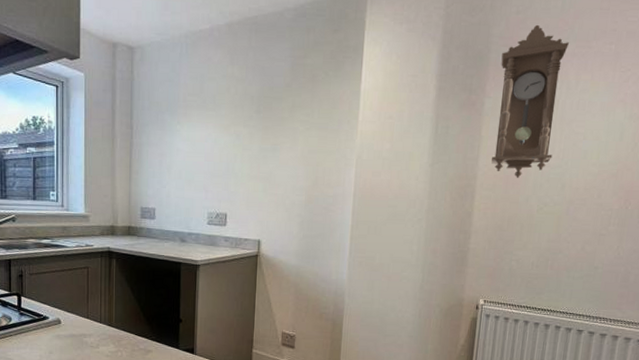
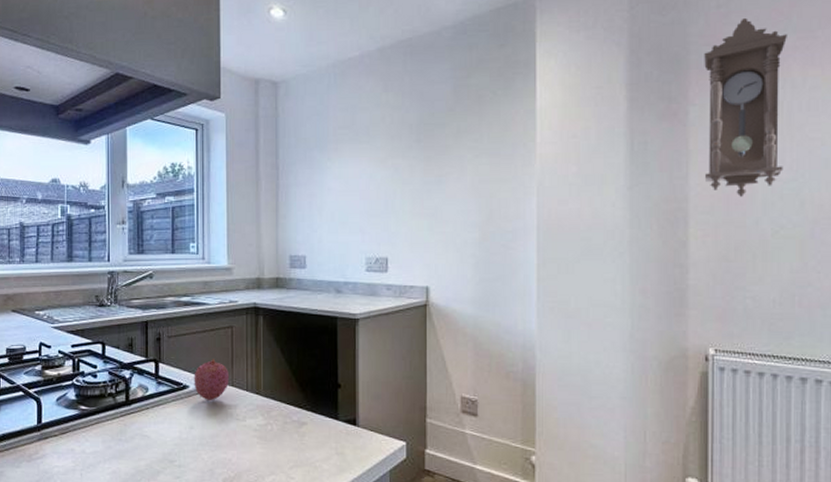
fruit: none [53,295,85,331] -> present [194,359,230,401]

